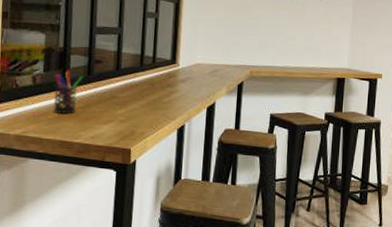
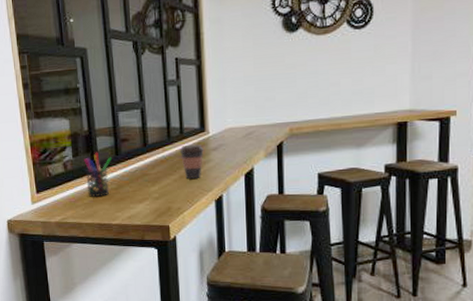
coffee cup: none [149,74,173,106] -> present [179,145,204,179]

